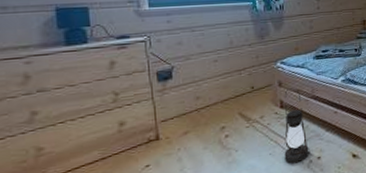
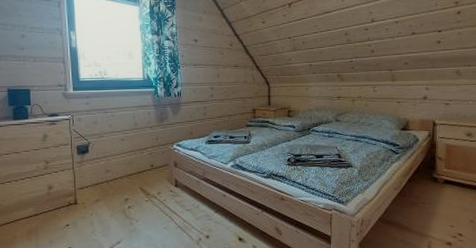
lantern: present [284,88,309,164] -> none [177,169,199,239]

